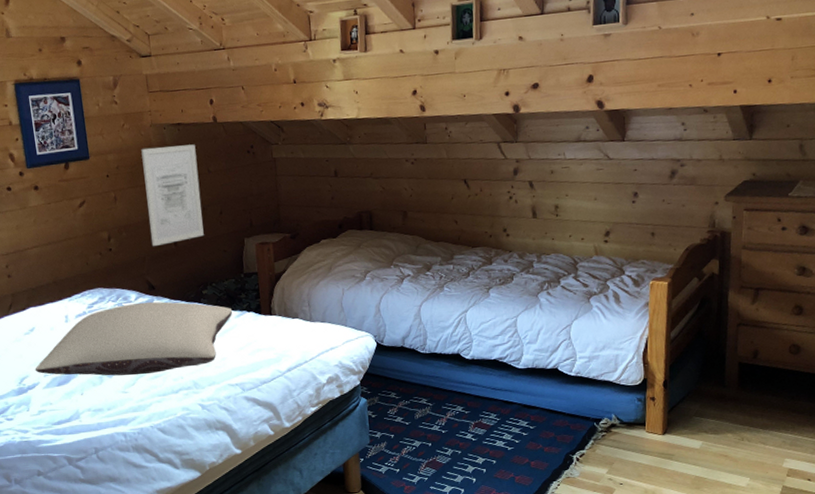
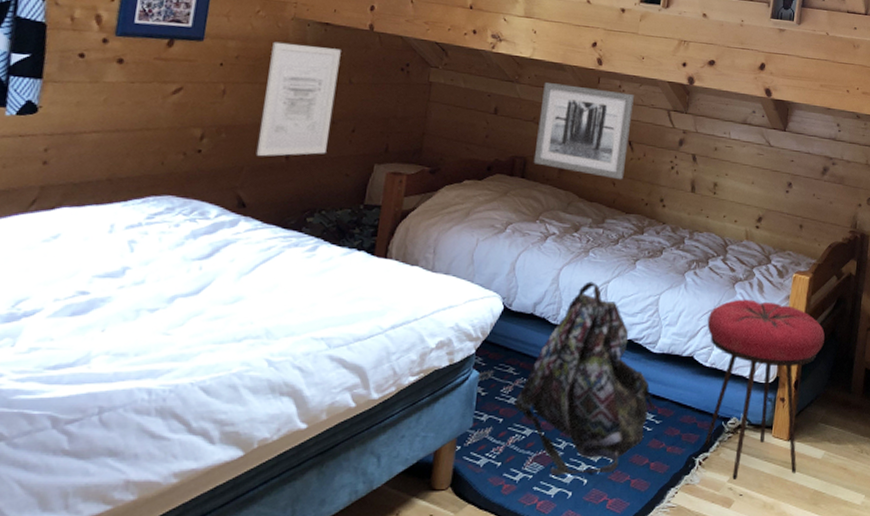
pillow: present [35,301,233,376] -> none [42,221,340,313]
wall art: none [374,133,464,218] -> present [533,82,634,180]
backpack: none [401,313,528,477] -> present [514,281,656,476]
stool: none [567,310,691,471] -> present [704,299,825,479]

